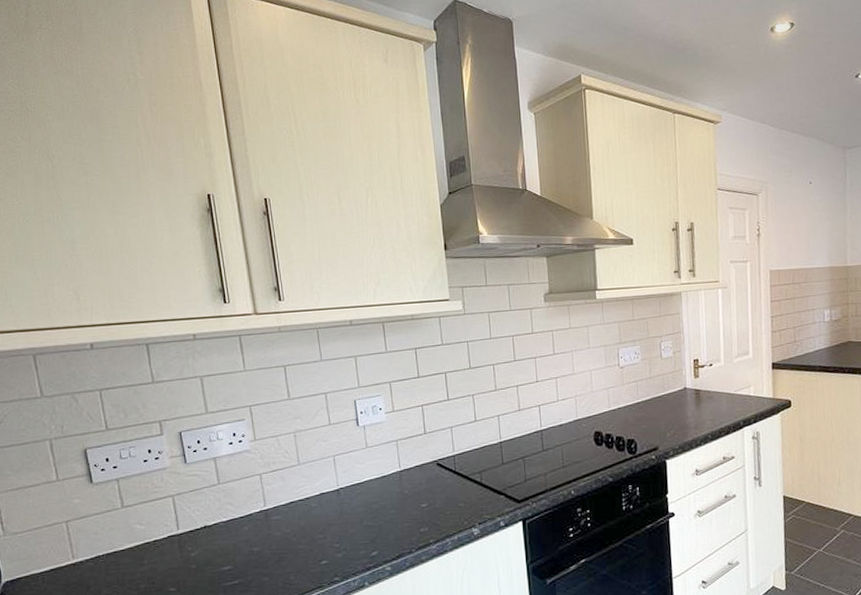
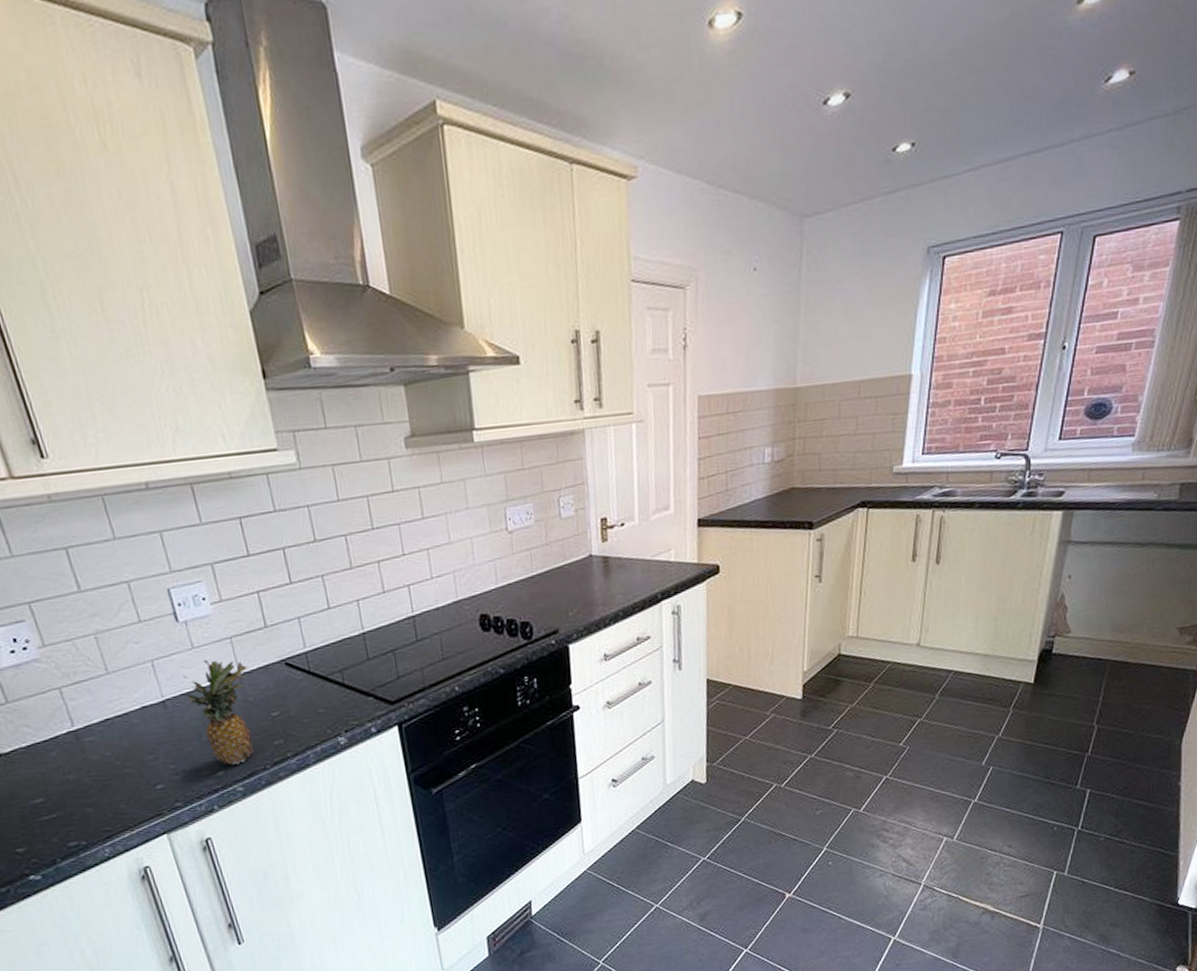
fruit: none [355,457,407,547] -> present [182,659,254,765]

